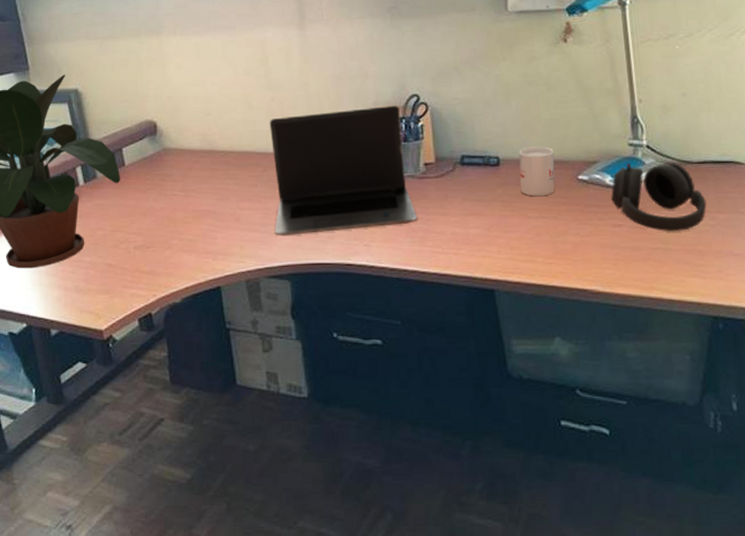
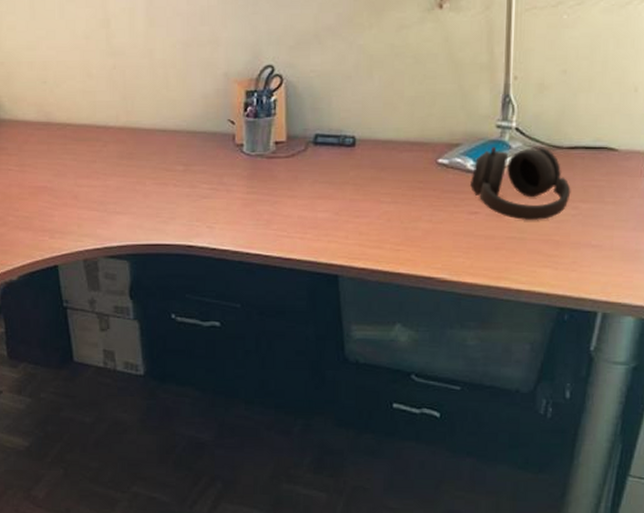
laptop computer: present [269,106,418,236] -> none [110,78,264,215]
mug: present [518,146,556,197] -> none [374,126,415,181]

